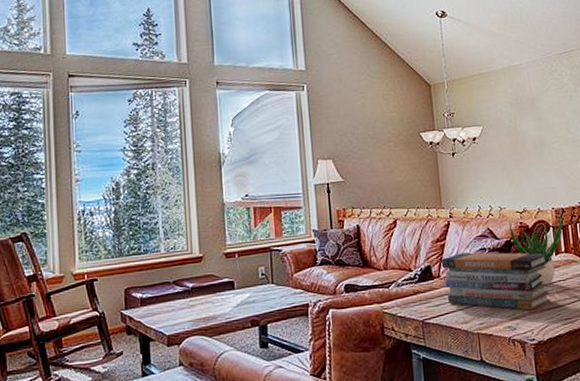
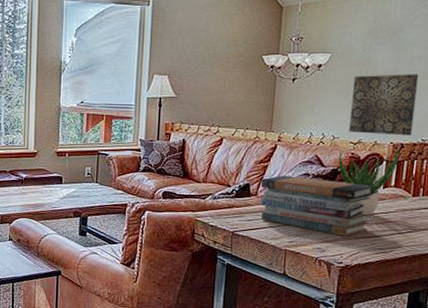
wall art: none [506,140,569,202] -> present [349,74,419,136]

